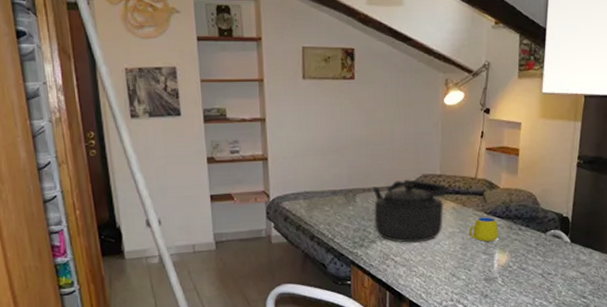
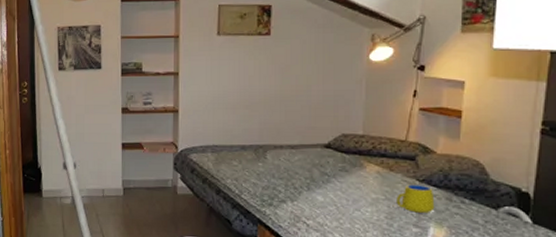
kettle: present [372,179,446,243] -> none [285,138,369,207]

